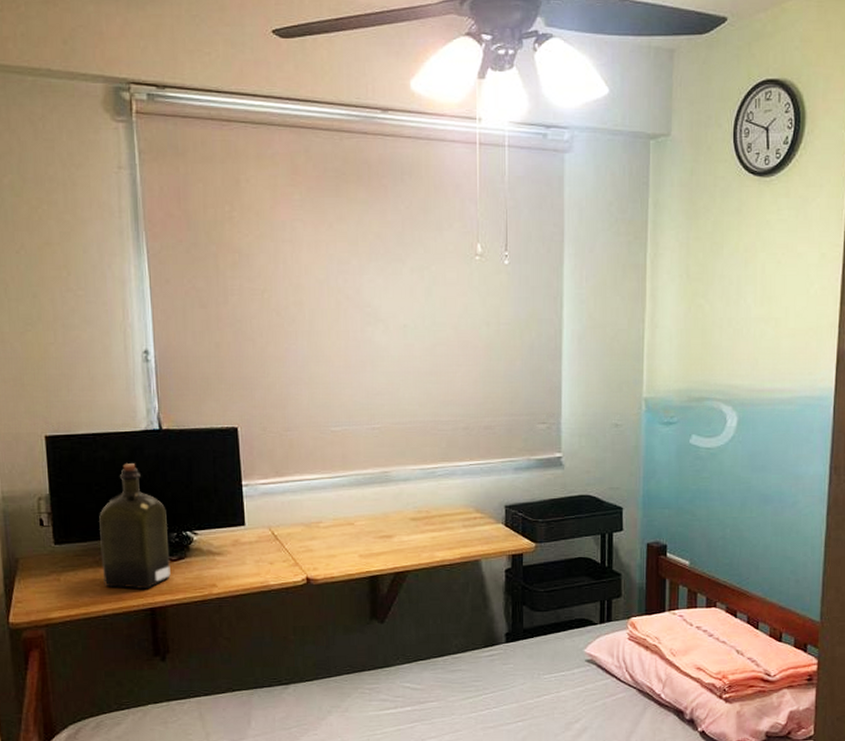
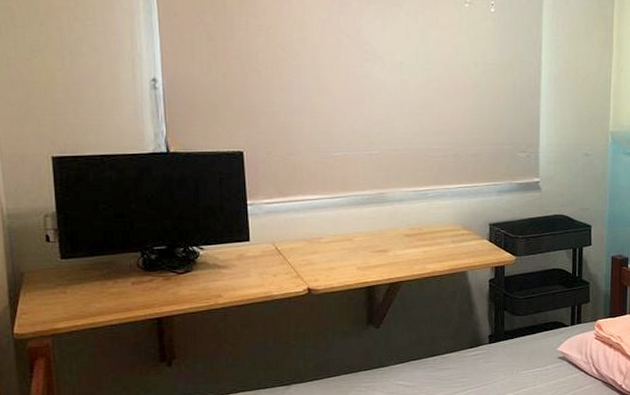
liquor: present [98,463,171,590] -> none [105,184,177,301]

